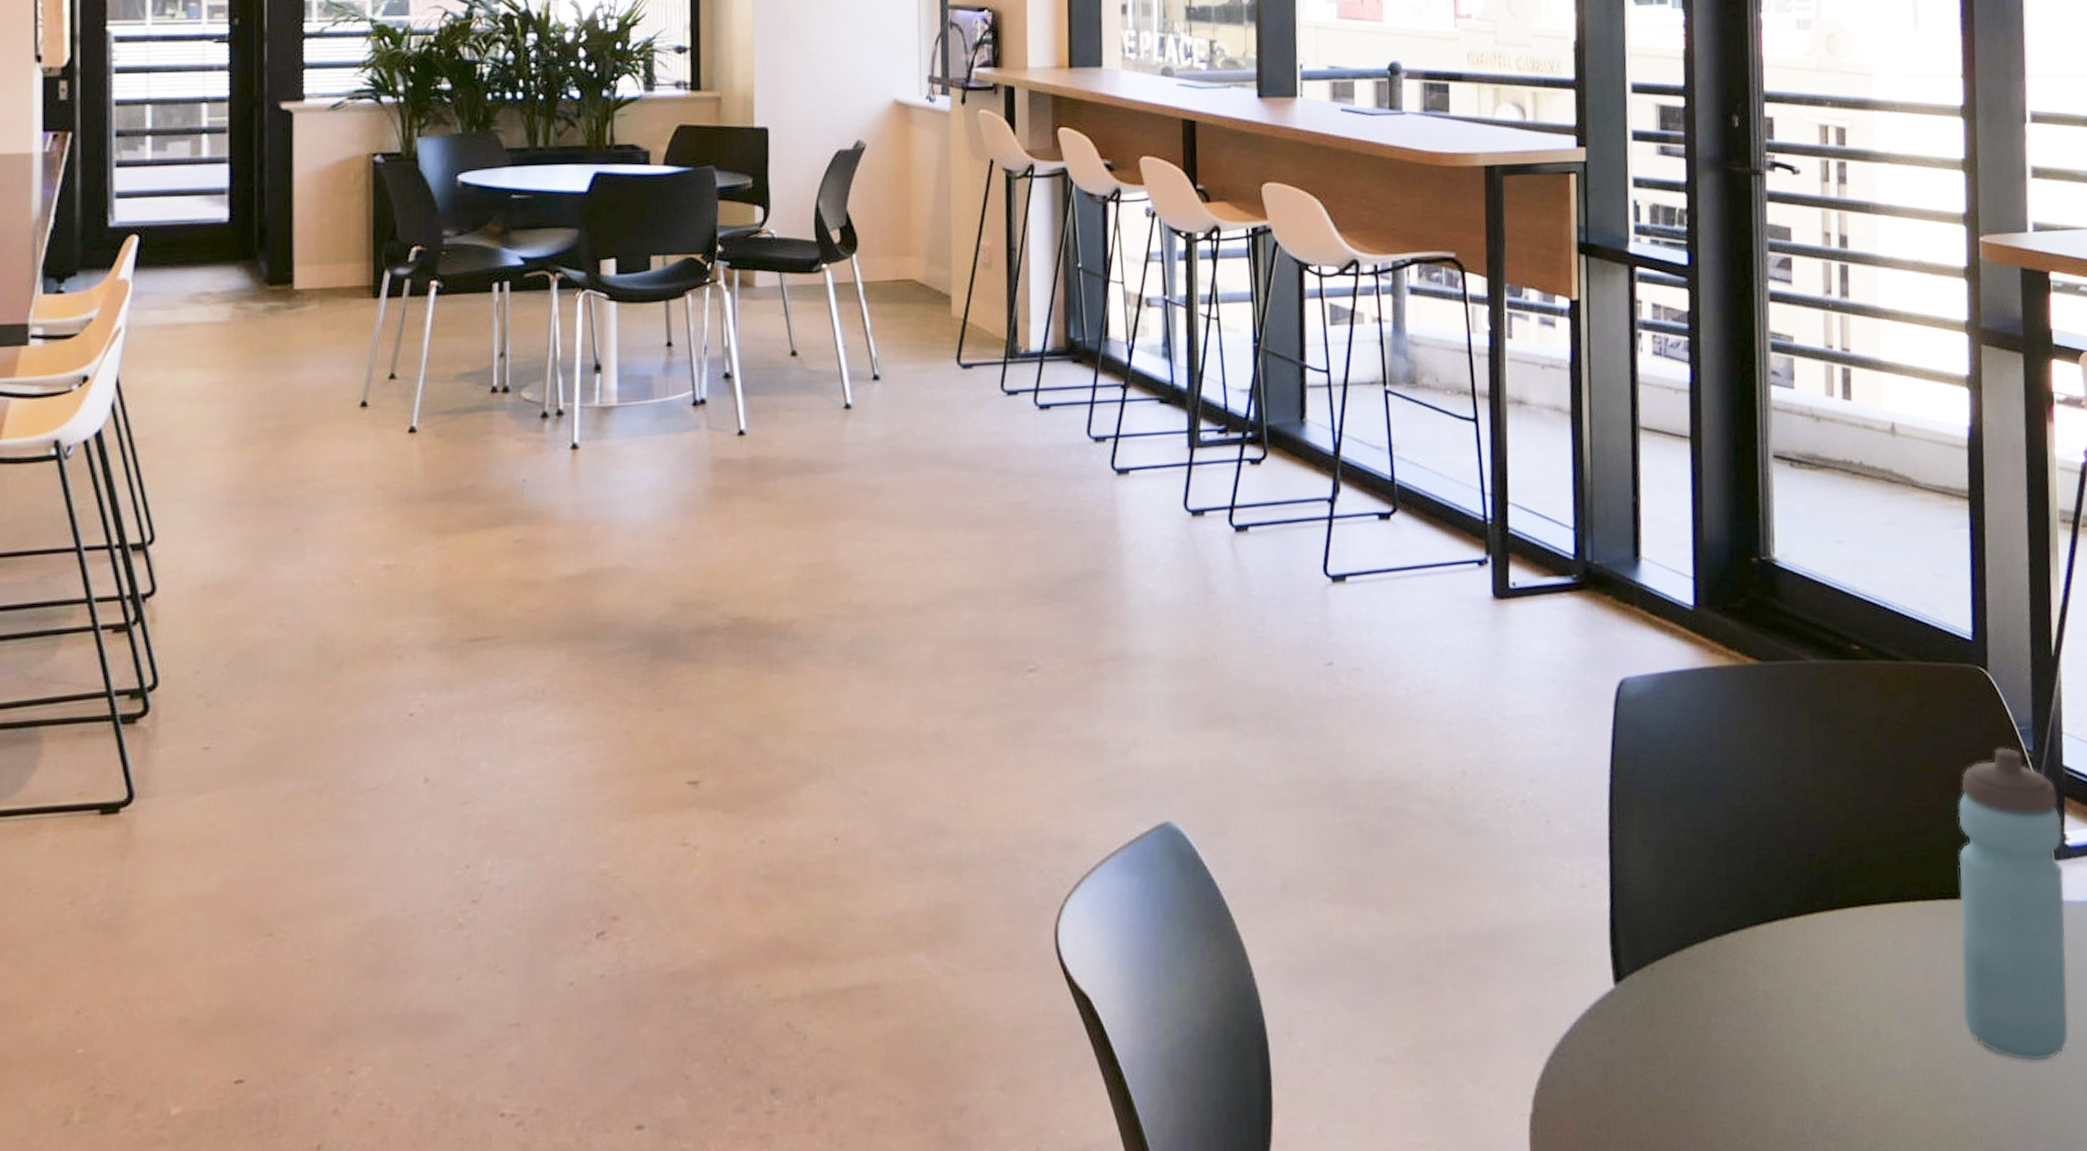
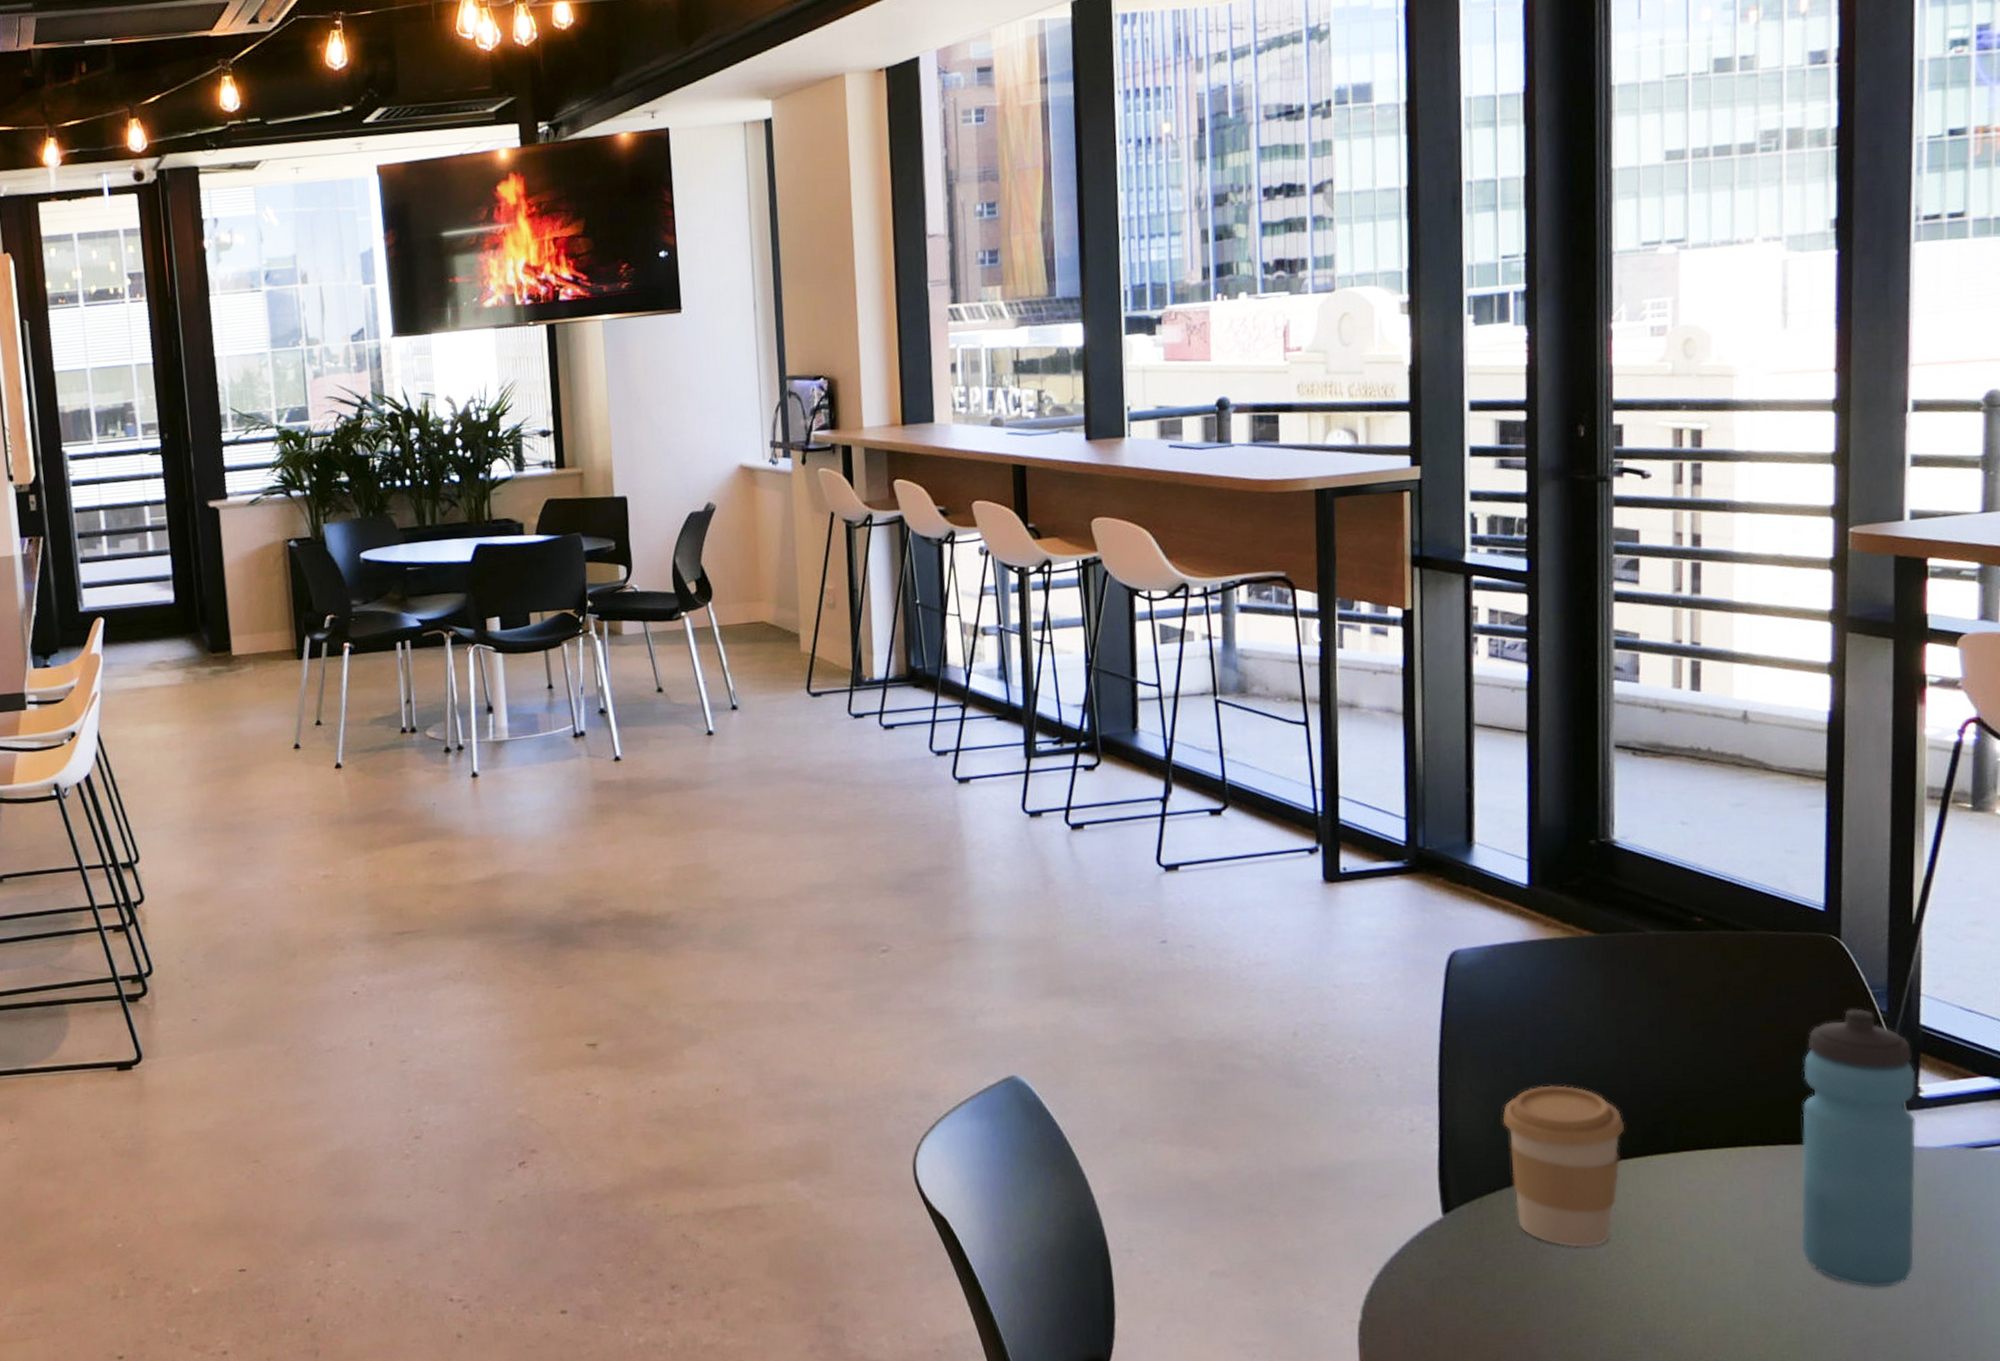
coffee cup: none [1672,832,1792,1021] -> present [1502,1085,1625,1248]

